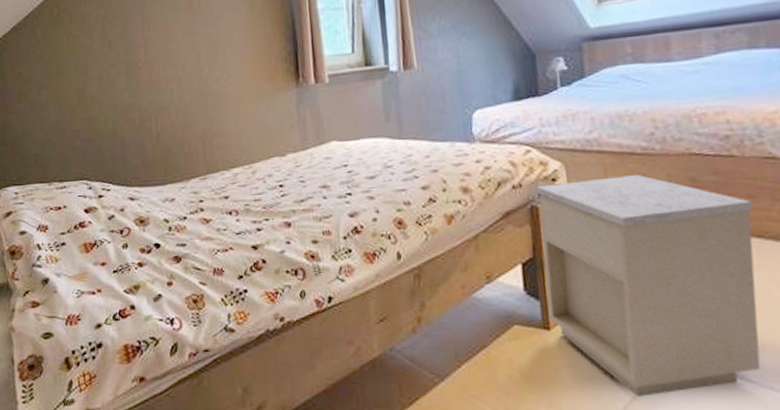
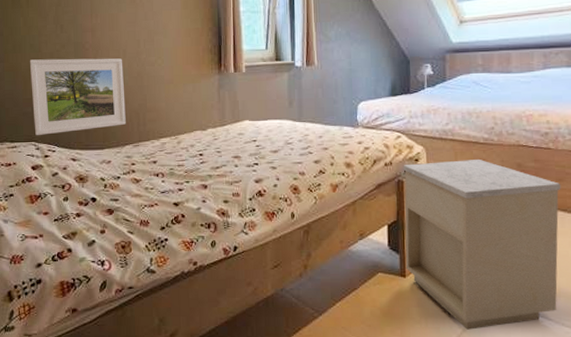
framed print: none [75,76,190,172] -> present [29,58,126,135]

